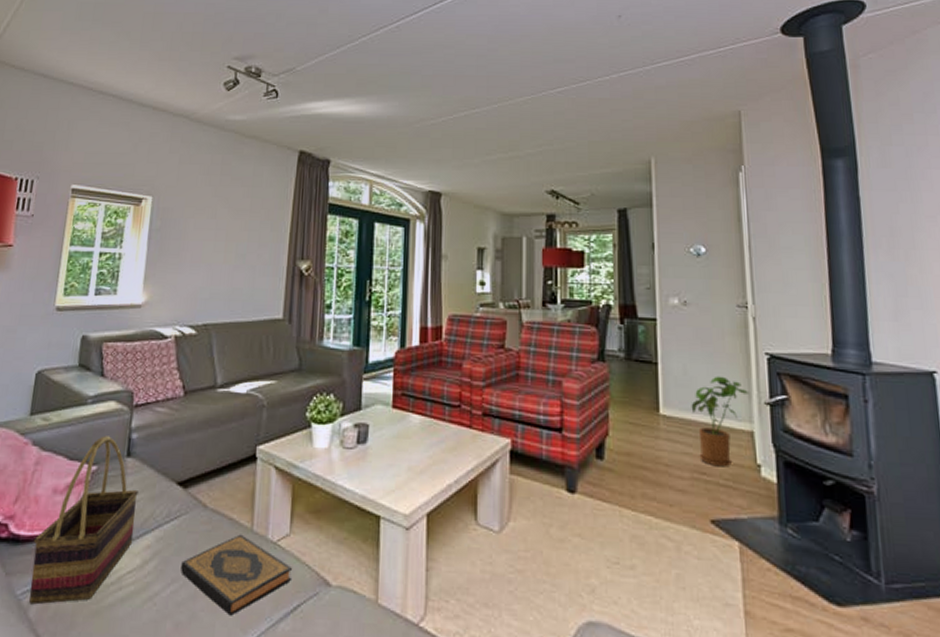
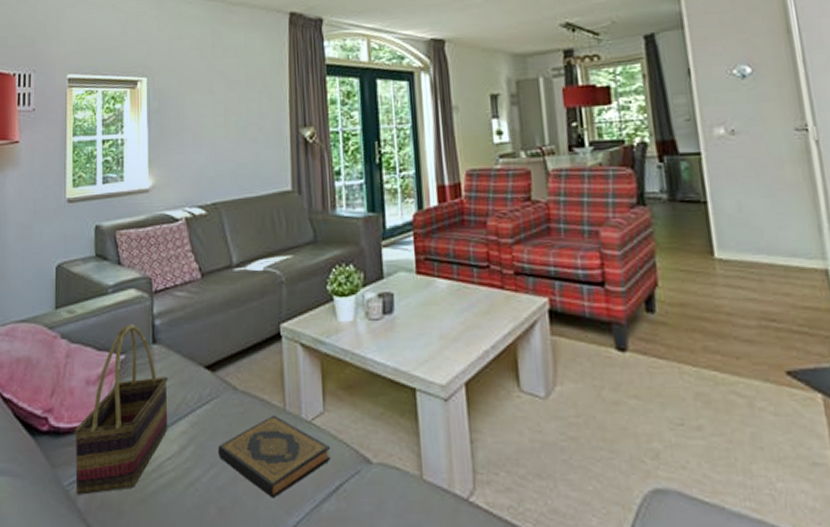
house plant: present [691,376,750,467] -> none [750,210,820,312]

